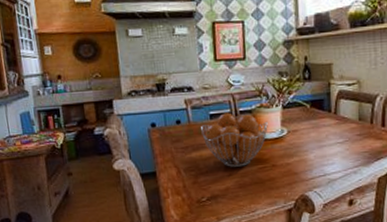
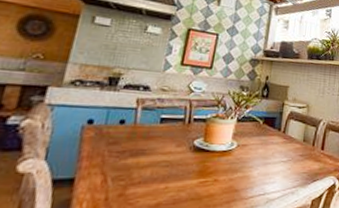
fruit basket: present [201,112,268,167] -> none [145,118,220,179]

